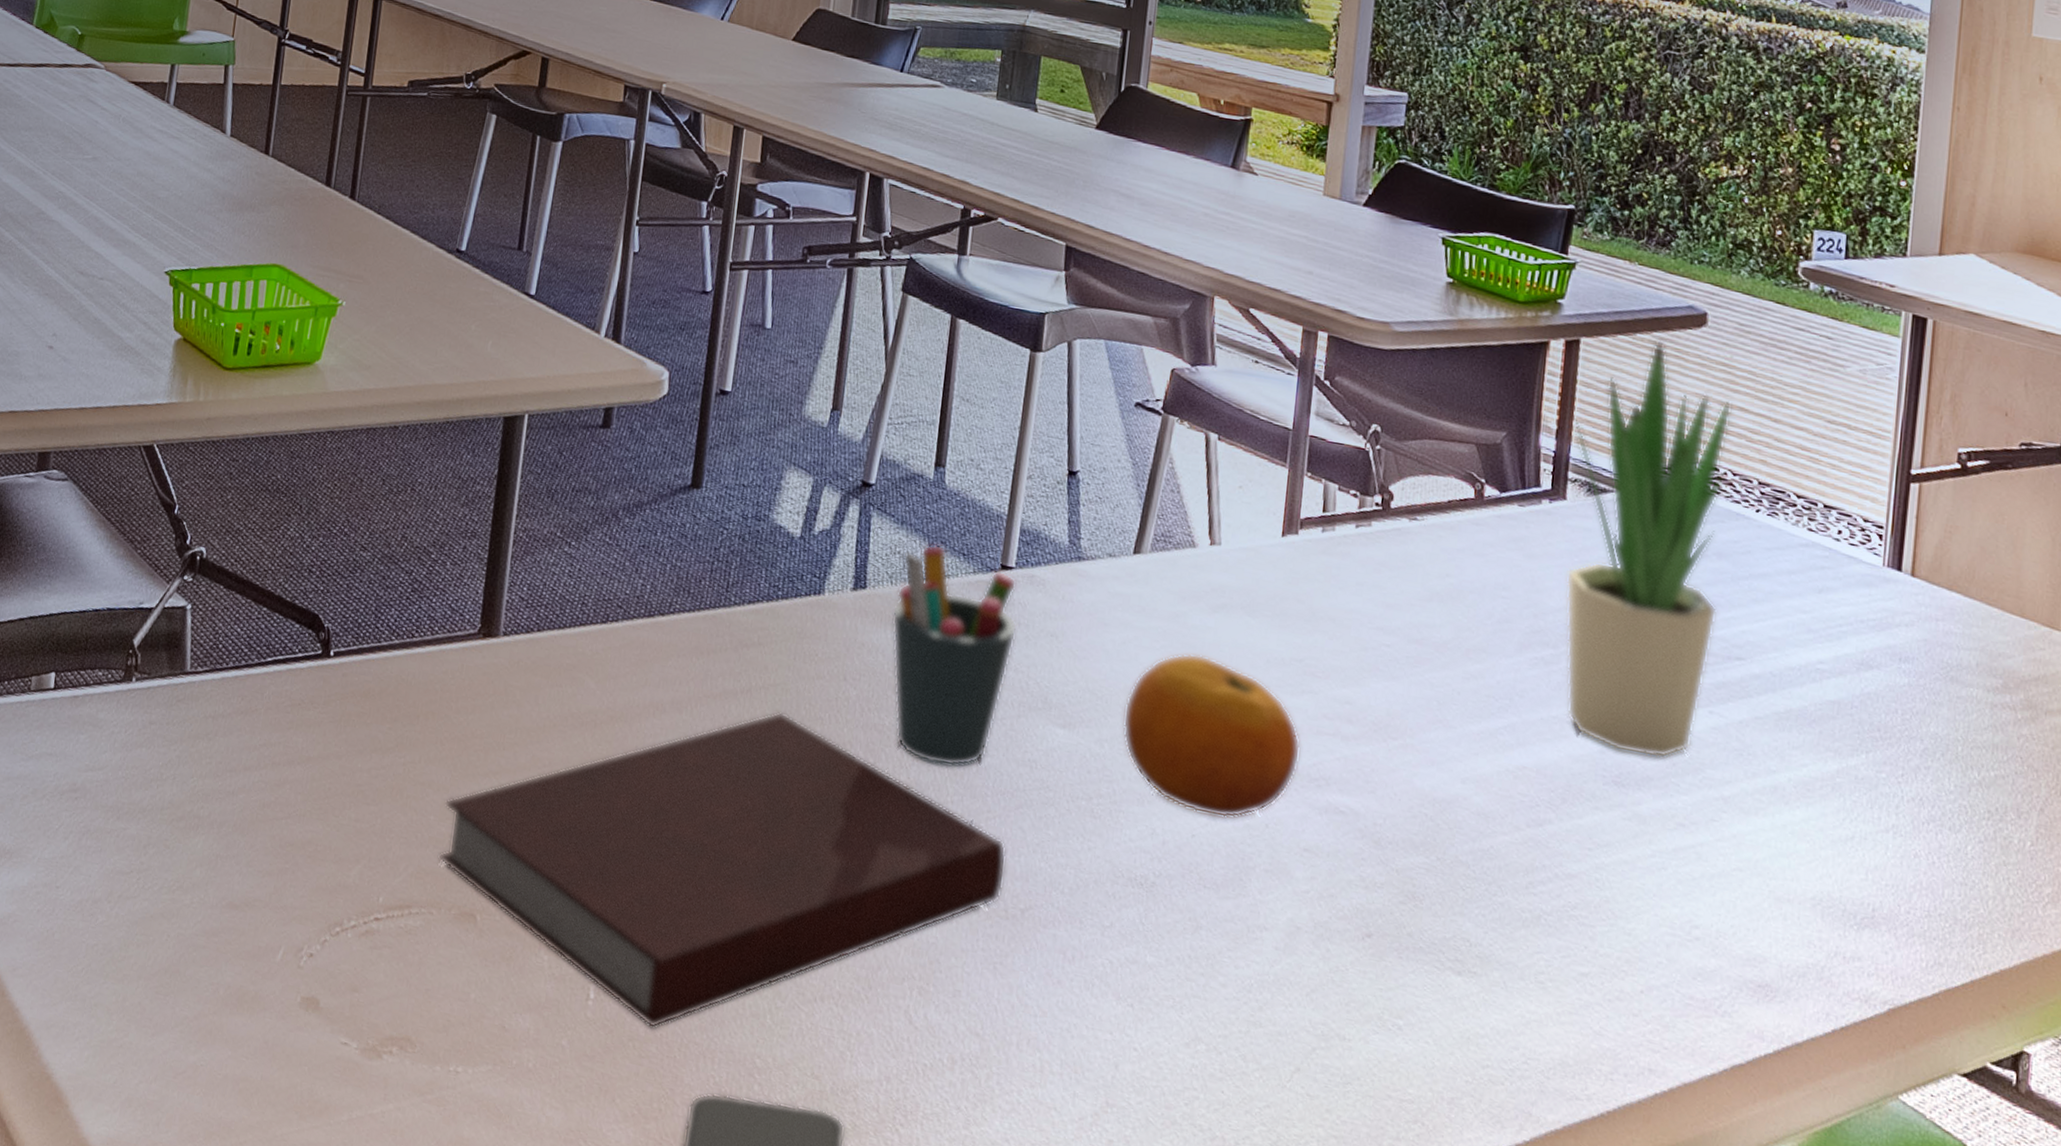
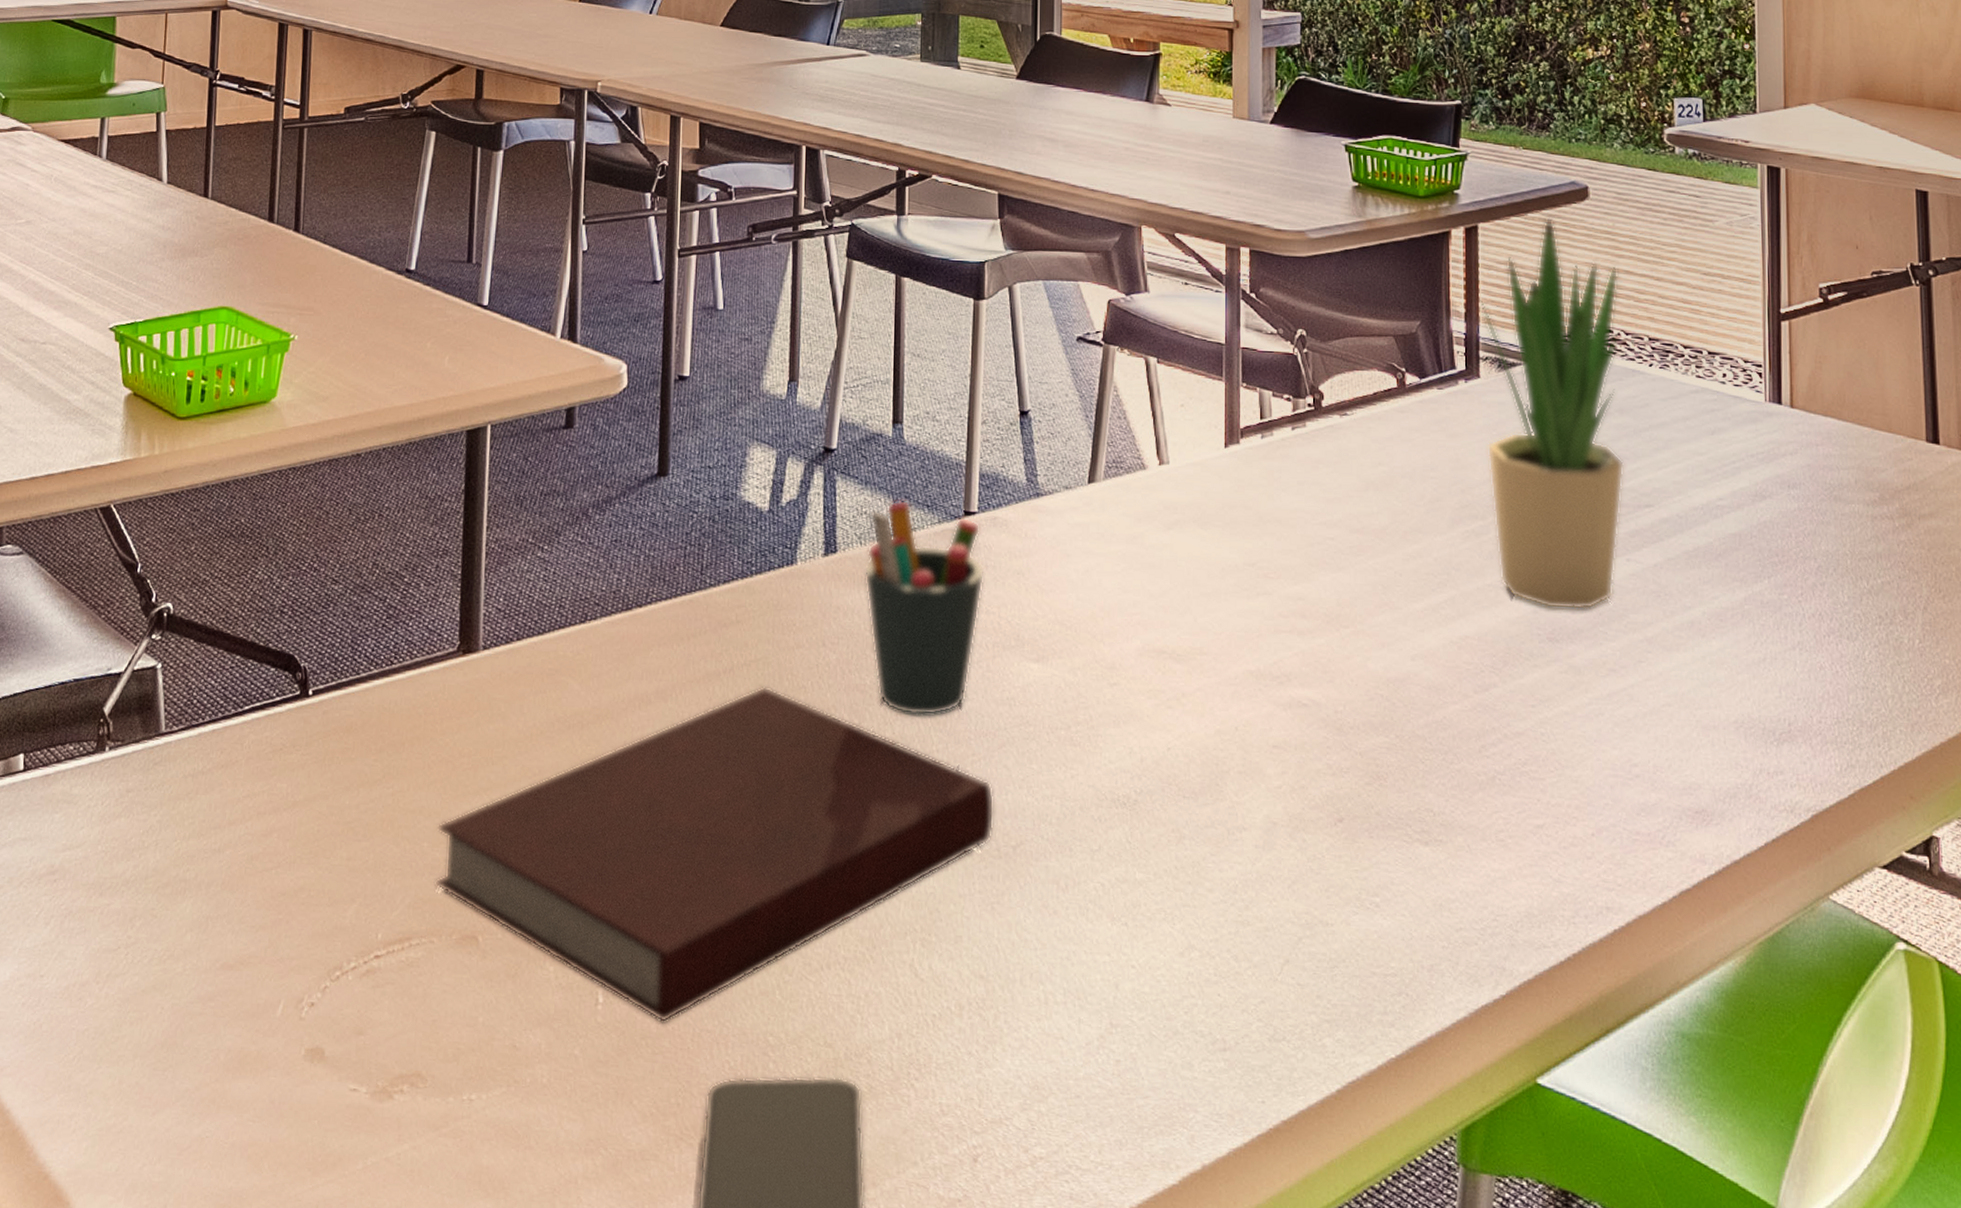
fruit: present [1122,653,1301,819] -> none [1093,572,1261,728]

